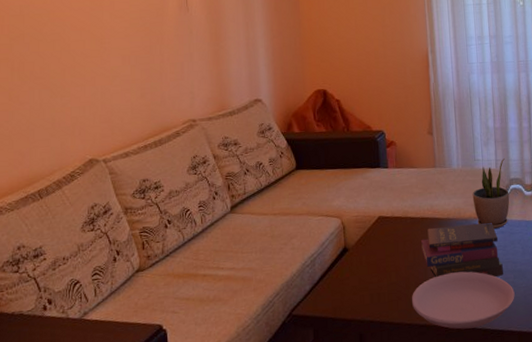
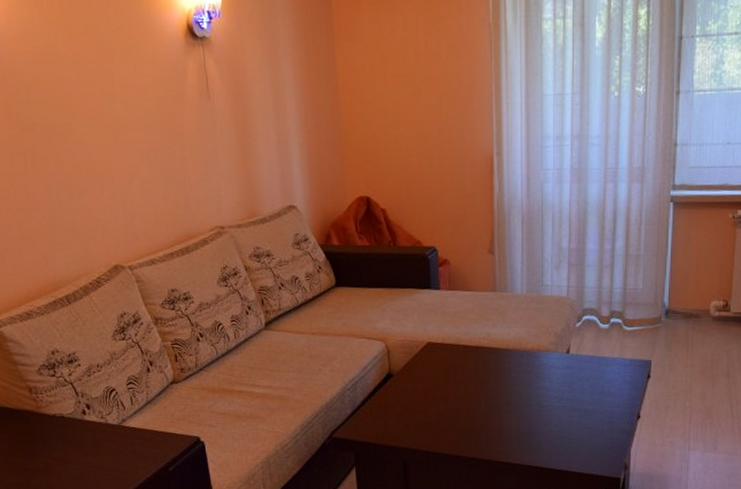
decorative bowl: present [412,271,515,330] -> none [462,406,578,466]
books: present [420,223,503,278] -> none [473,357,567,414]
potted plant: present [472,159,510,230] -> none [537,285,581,364]

